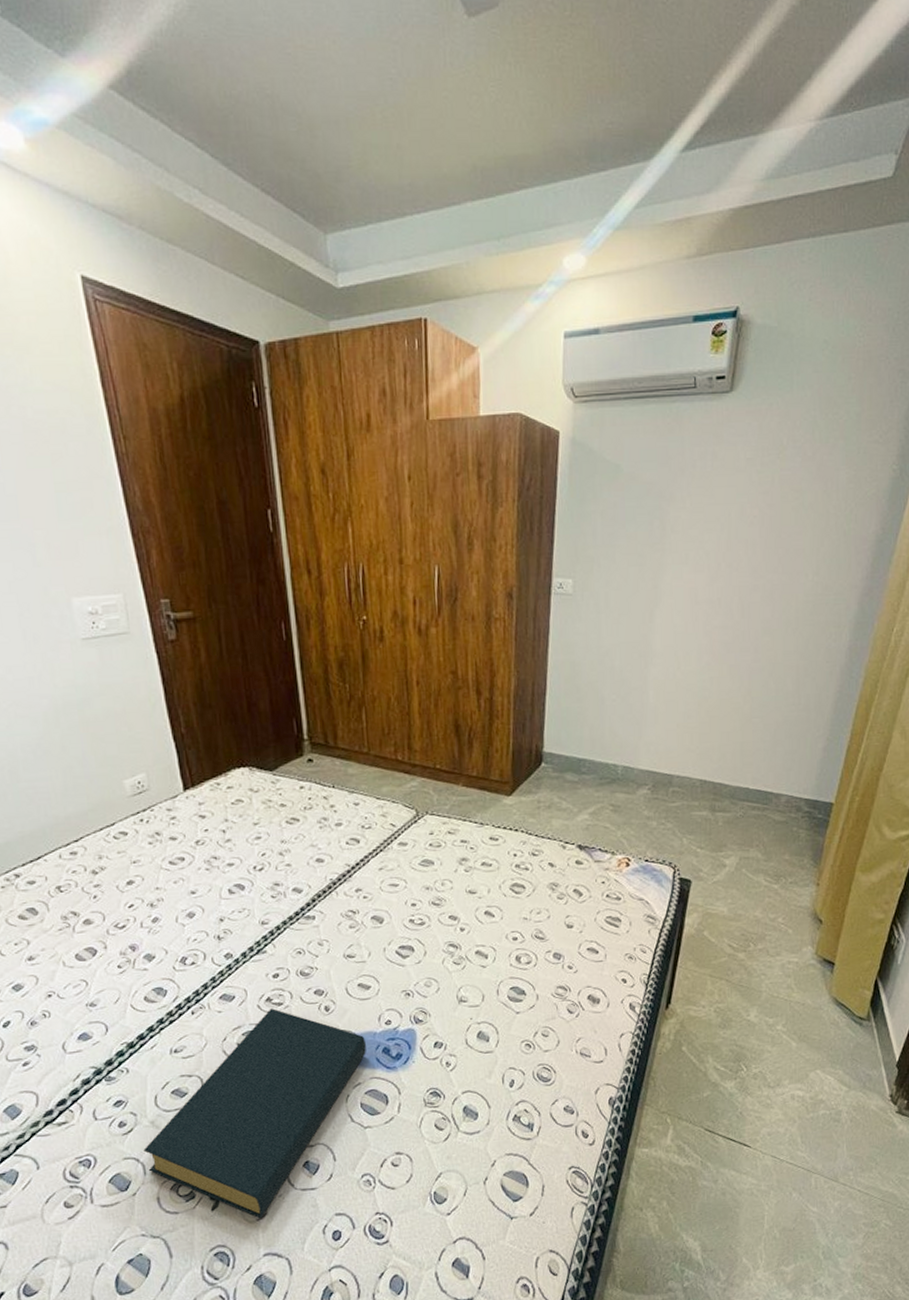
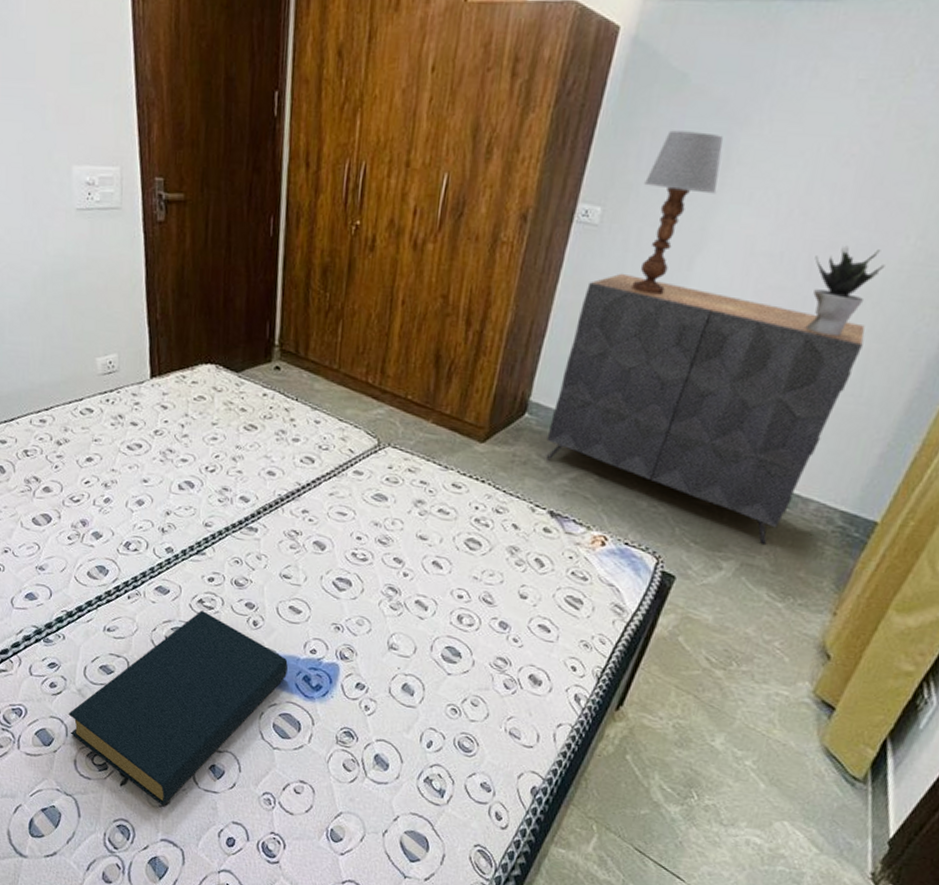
dresser: none [563,631,793,838] -> present [546,273,865,545]
table lamp: none [603,510,660,646] -> present [631,130,724,295]
potted plant: none [744,587,796,660] -> present [805,245,886,337]

